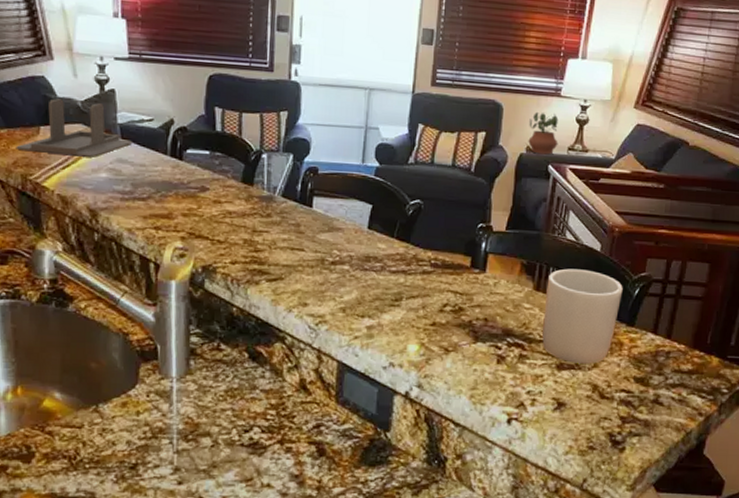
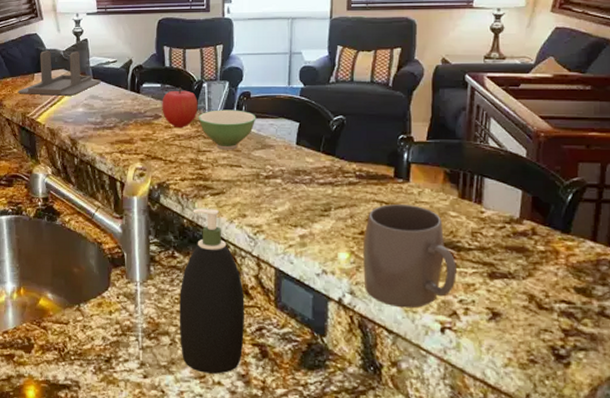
fruit: none [210,157,255,204] -> present [162,88,198,129]
soap dispenser: none [223,295,302,476] -> present [179,208,245,374]
bowl: none [254,185,324,232] -> present [198,110,256,150]
mug: none [432,295,527,401] -> present [362,204,456,308]
potted plant: present [528,111,559,155] -> none [443,24,474,65]
mug: present [542,268,623,364] -> none [471,176,554,273]

